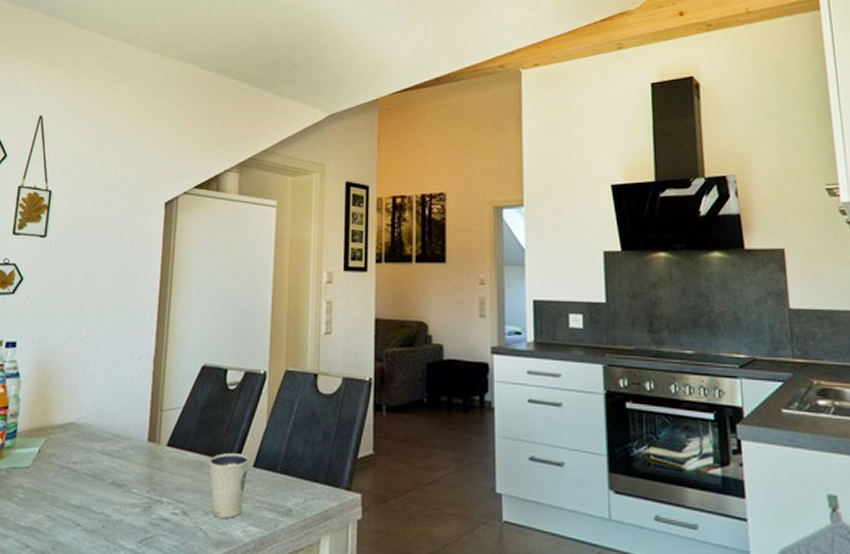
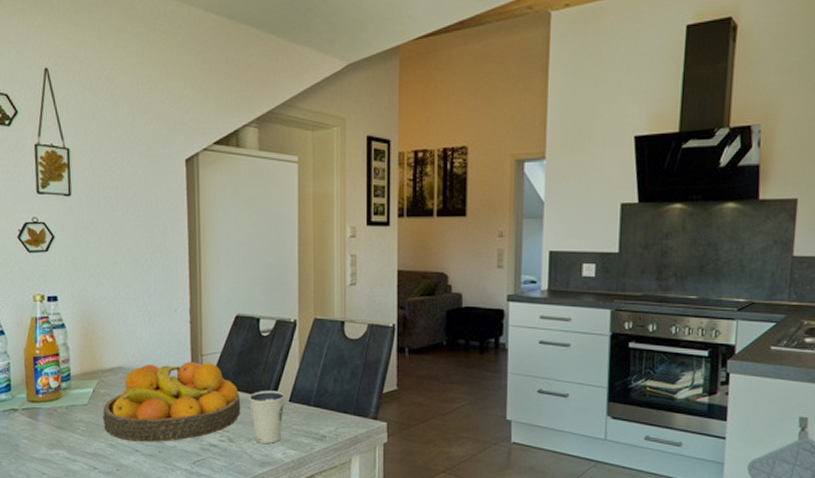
fruit bowl: none [44,417,200,515] -> present [102,361,241,442]

